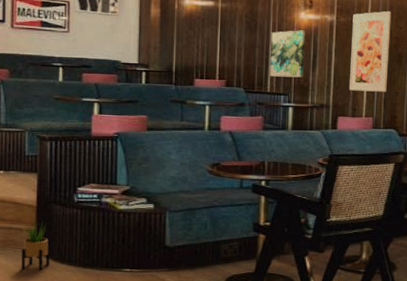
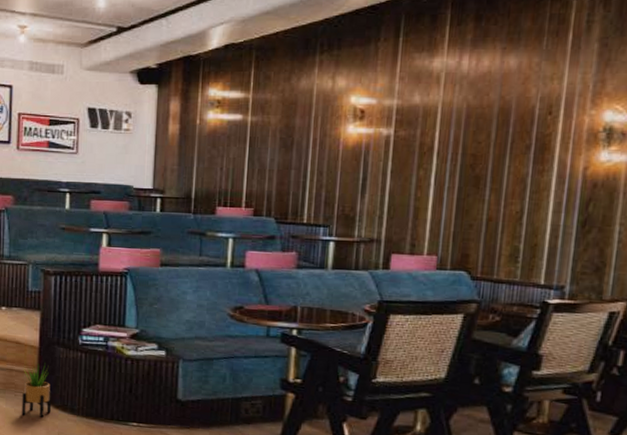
wall art: present [270,30,306,78] -> none [307,147,354,206]
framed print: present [349,11,392,92] -> none [408,121,468,224]

